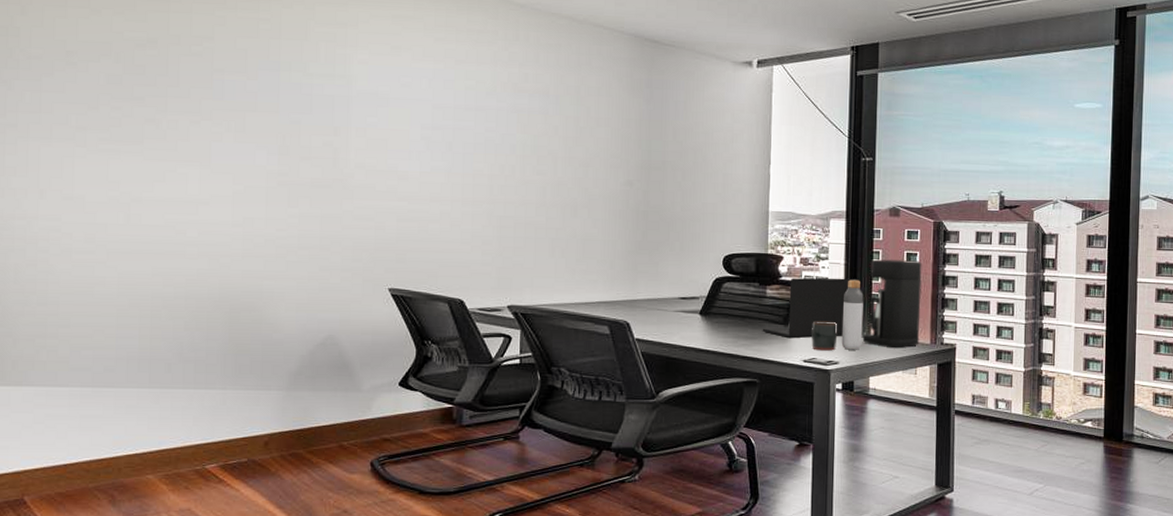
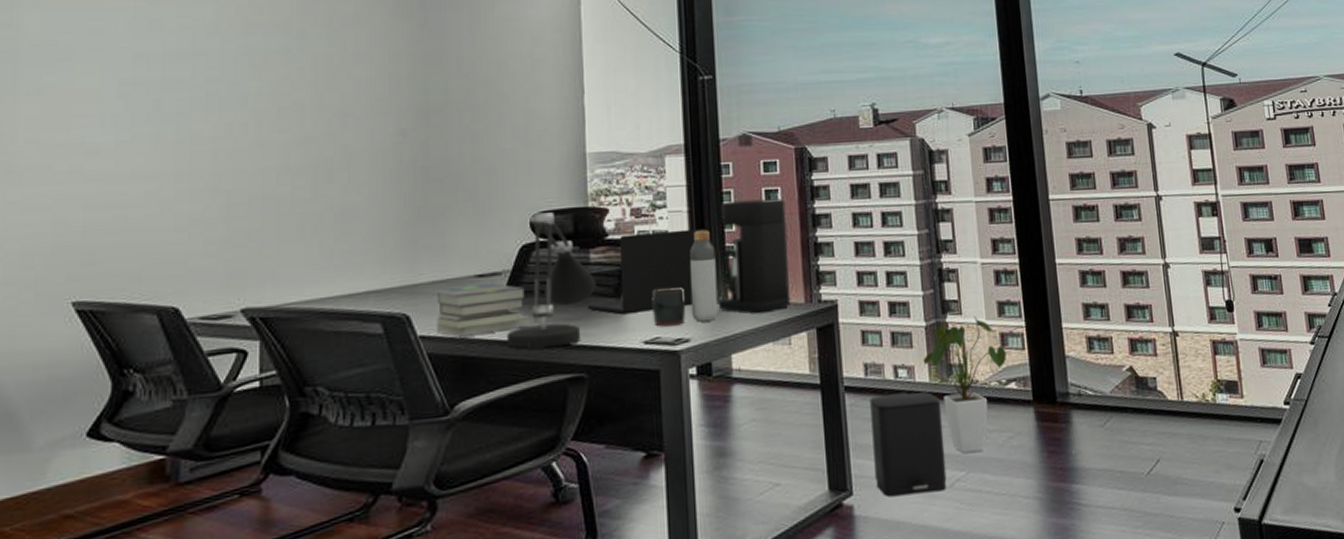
books: none [649,304,719,343] -> present [436,282,531,337]
desk lamp: none [701,255,770,358] -> present [507,212,596,351]
pedal bin: none [972,420,1030,497] -> present [870,392,947,497]
house plant: none [1019,368,1086,471] -> present [923,316,1007,453]

